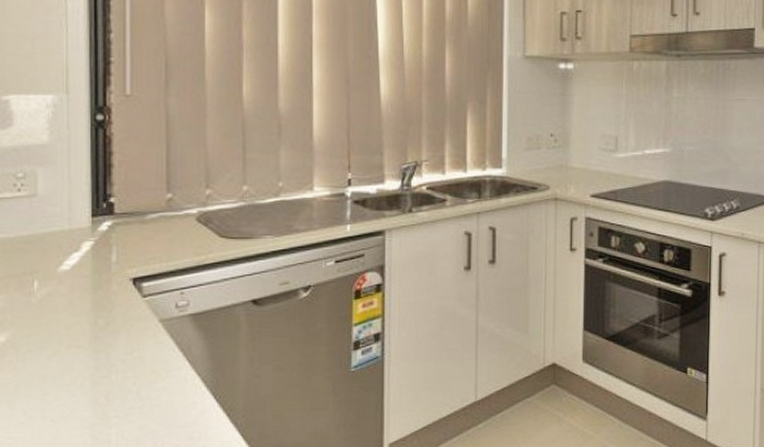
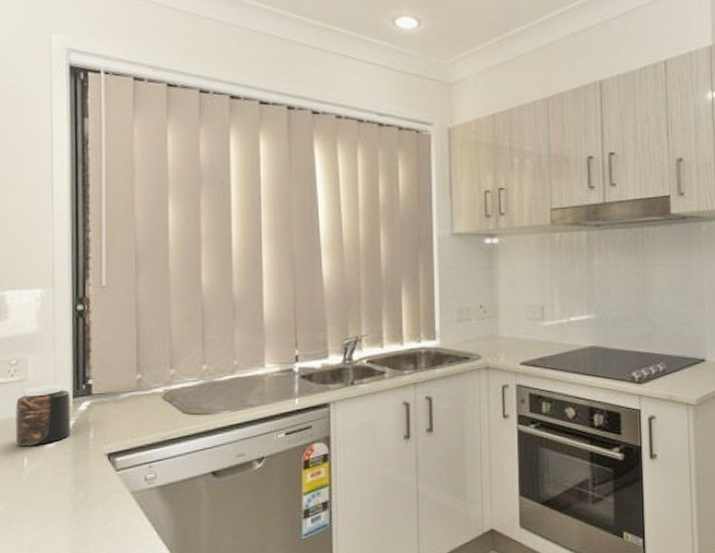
jar: none [23,200,90,269] -> present [15,383,71,447]

